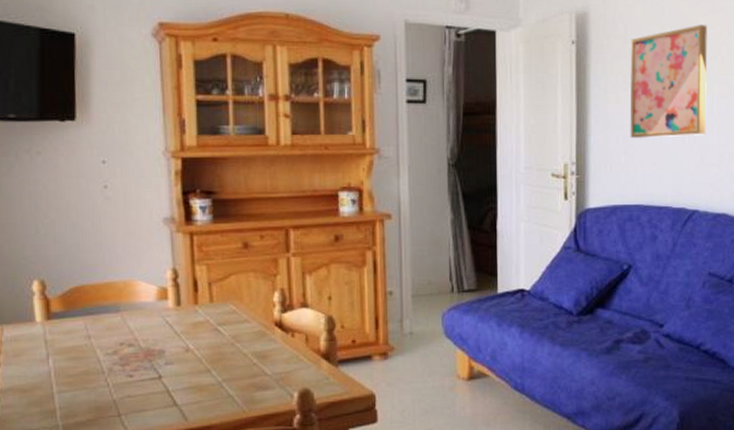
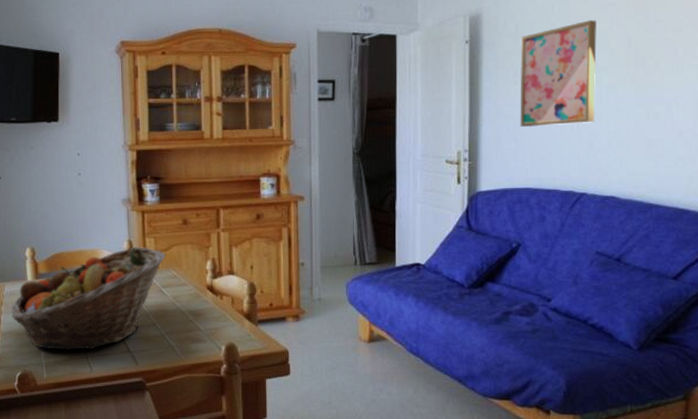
fruit basket: none [13,275,223,408] -> present [11,246,167,350]

